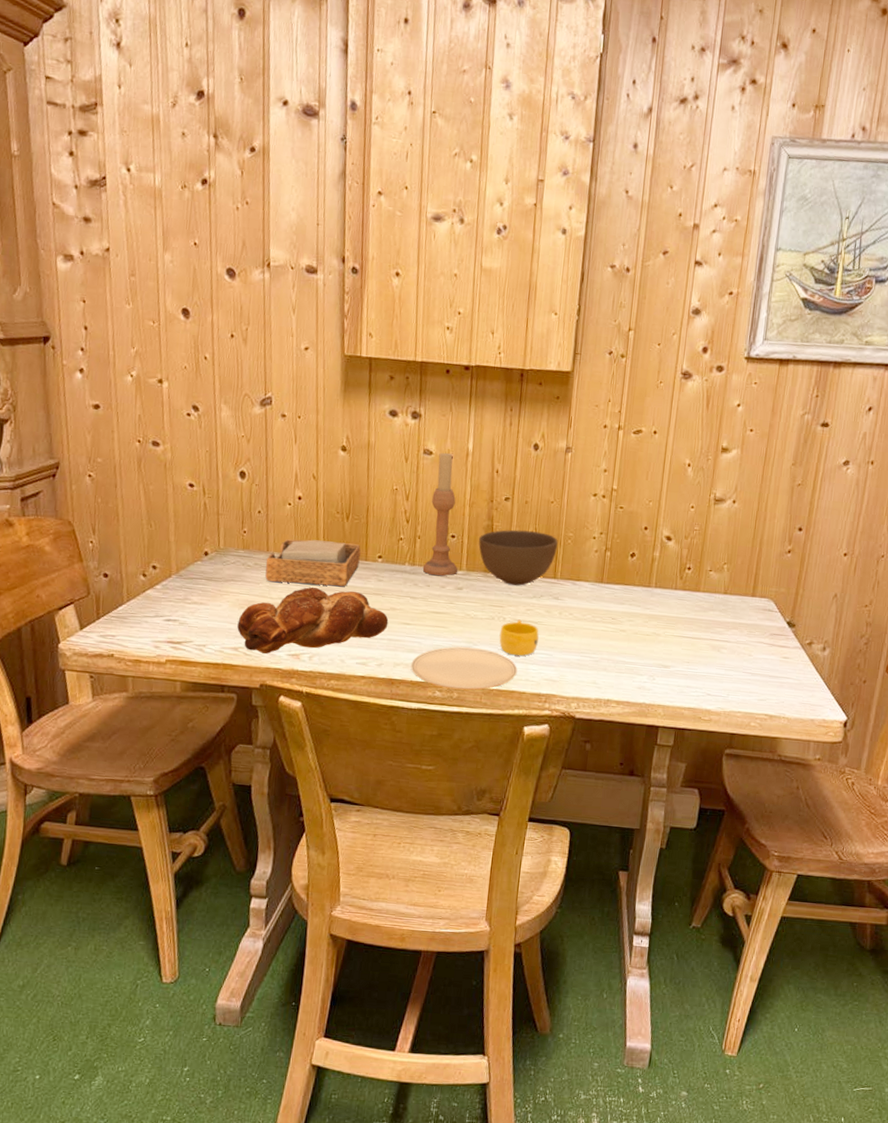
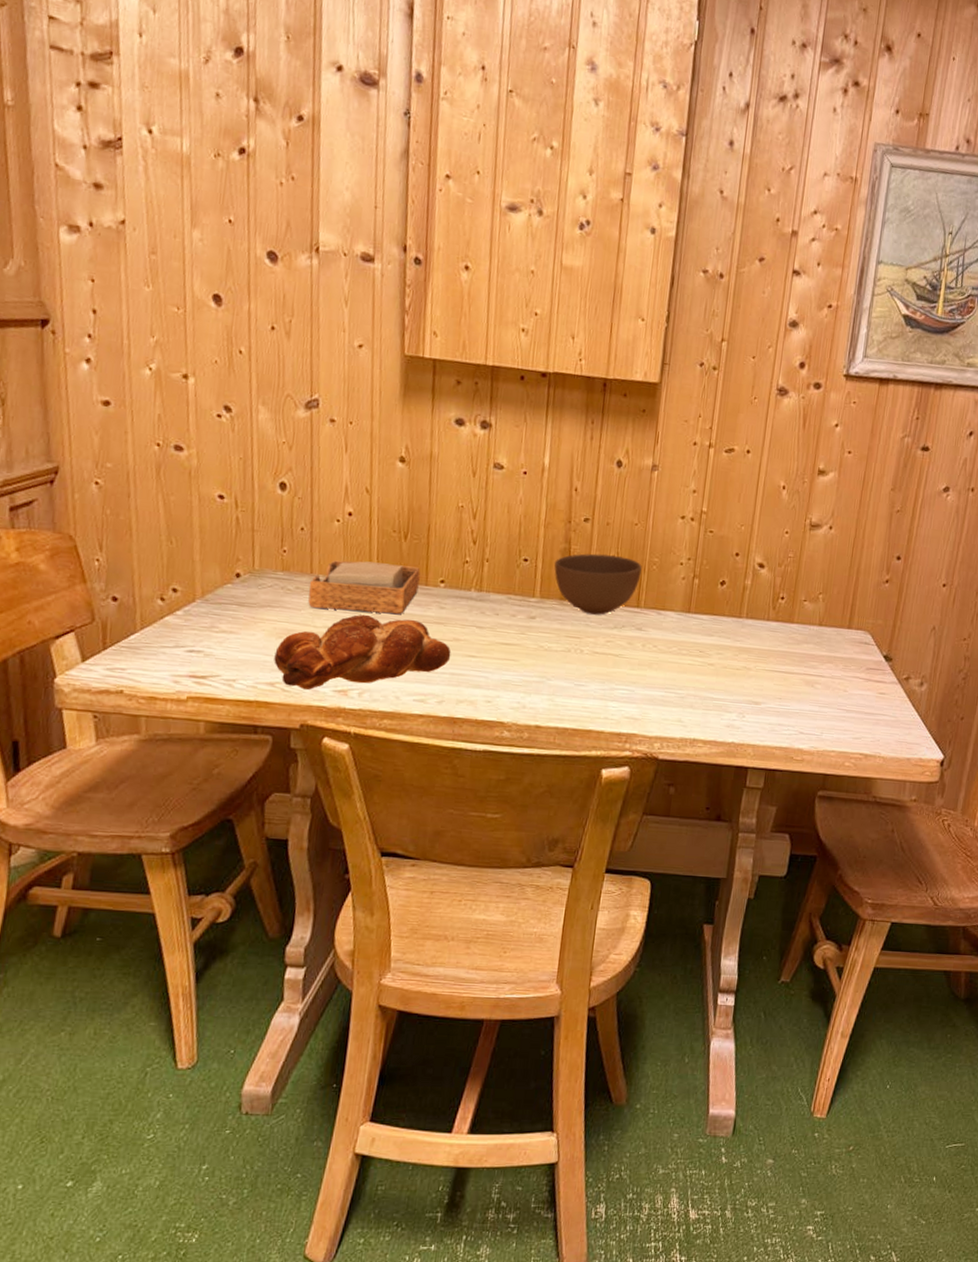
plate: present [411,646,518,691] -> none [476,681,596,730]
candlestick: present [422,452,458,576] -> none [490,467,530,604]
cup: present [499,619,539,656] -> none [575,652,620,692]

